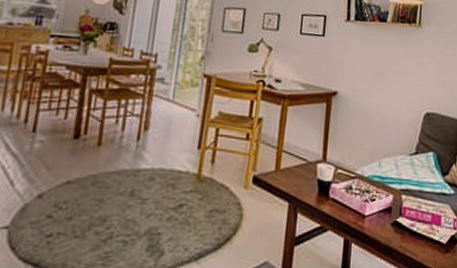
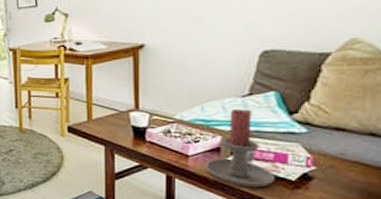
candle holder: none [378,167,432,253] -> present [205,109,276,188]

